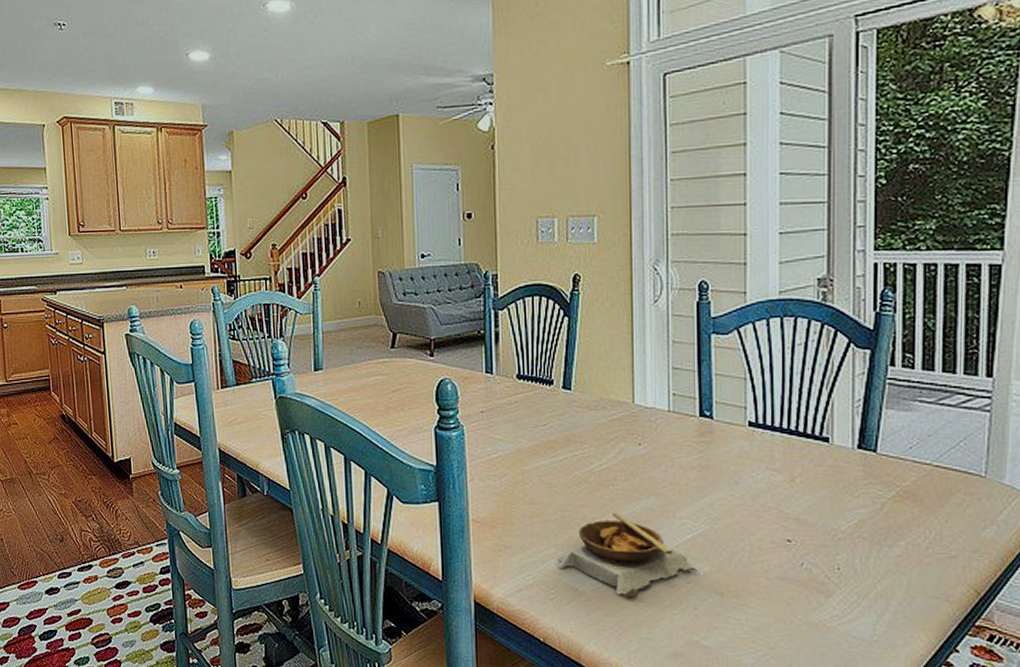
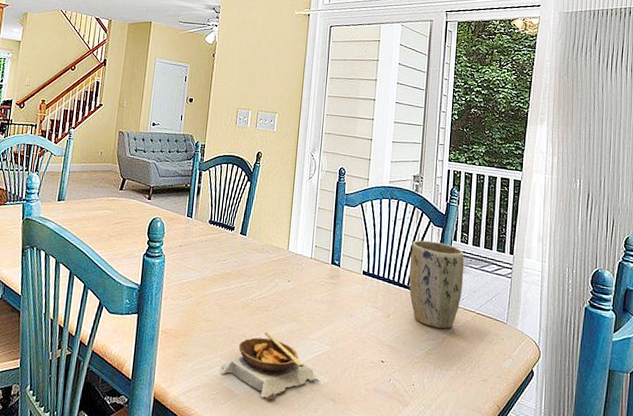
plant pot: none [820,370,910,491] -> present [409,240,465,329]

